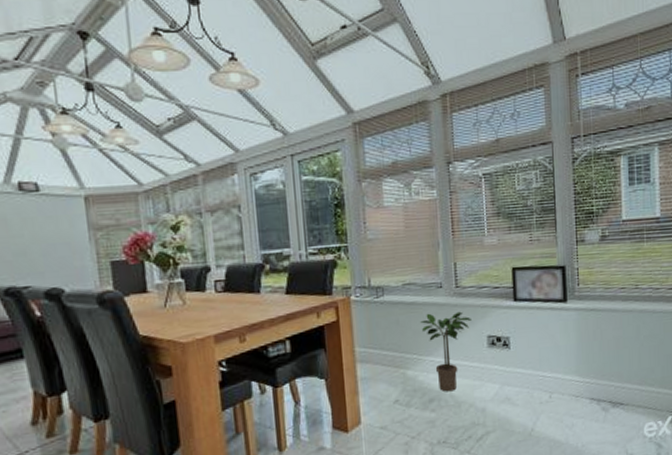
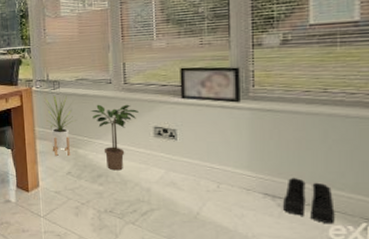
house plant: none [365,305,403,381] -> present [44,96,76,156]
boots: none [607,377,648,422] -> present [283,177,335,224]

